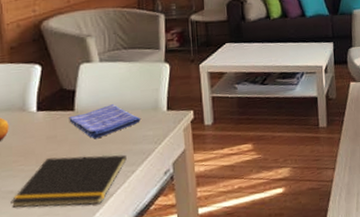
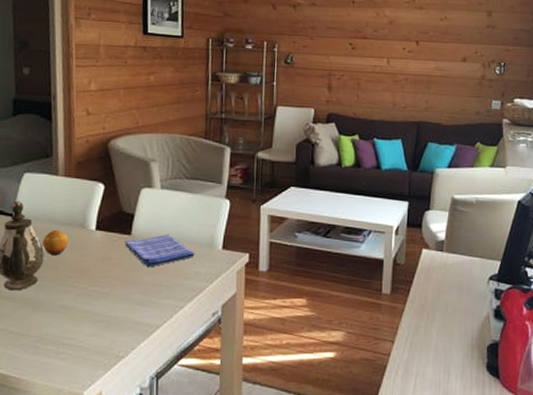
notepad: present [11,154,127,208] -> none [62,279,177,335]

